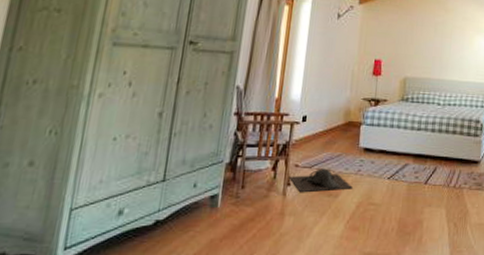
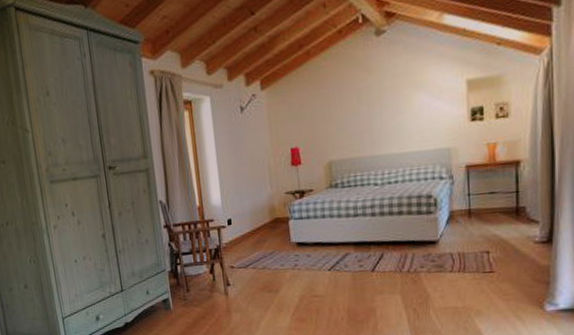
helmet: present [289,168,352,193] -> none [227,267,292,292]

